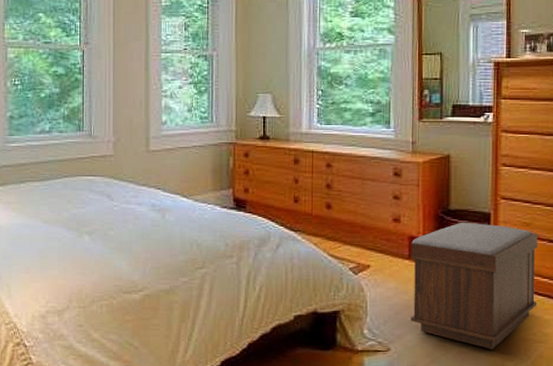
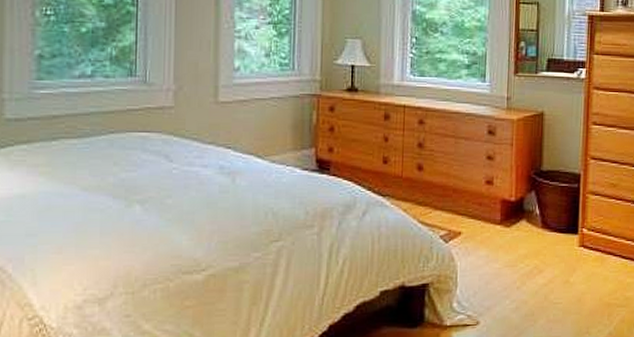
bench: present [410,222,538,349] -> none [500,183,623,317]

